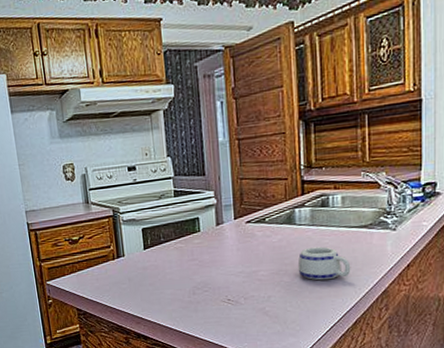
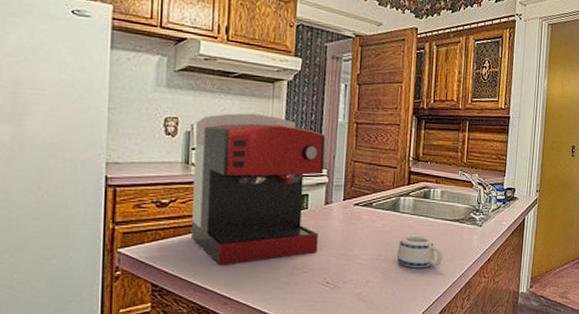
coffee maker: none [88,147,215,290] -> present [190,113,325,266]

